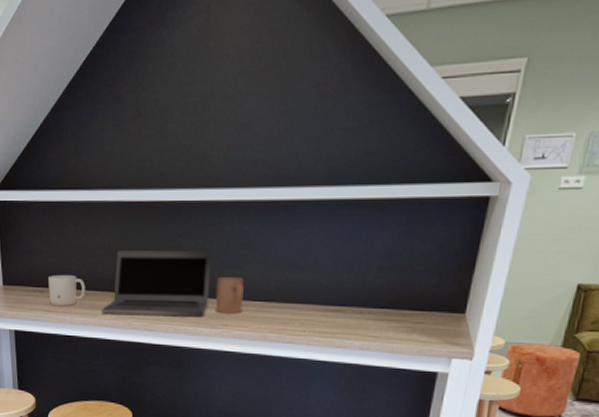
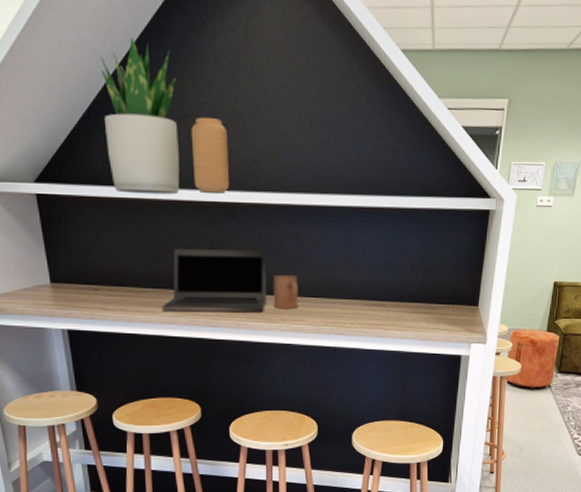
mug: present [47,274,86,307] -> none [101,271,144,305]
planter: none [61,42,132,197] -> present [100,38,180,195]
vase: none [142,113,180,194] -> present [191,117,230,195]

